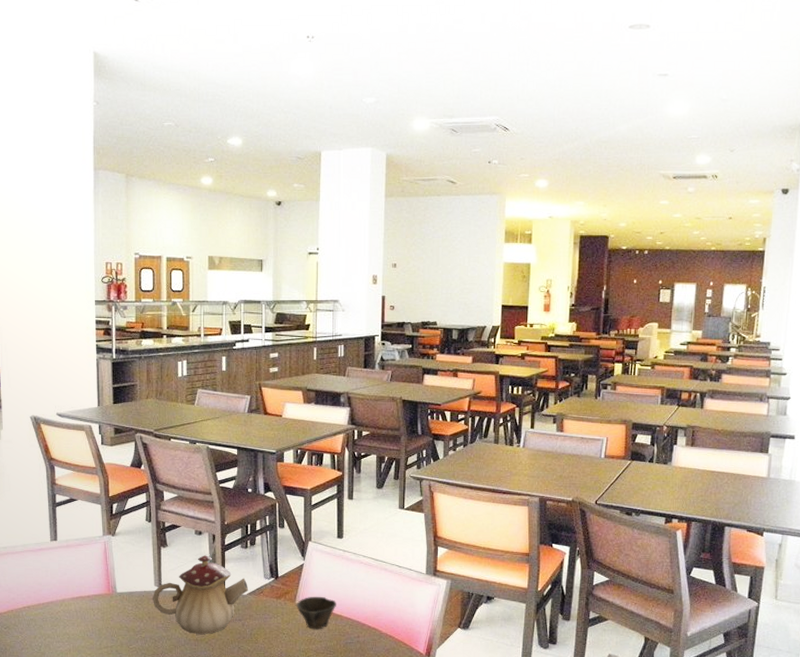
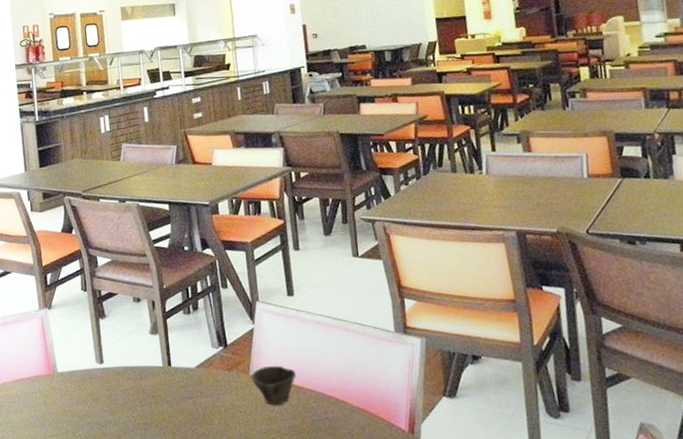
teapot: present [153,555,249,634] -> none [95,324,197,416]

